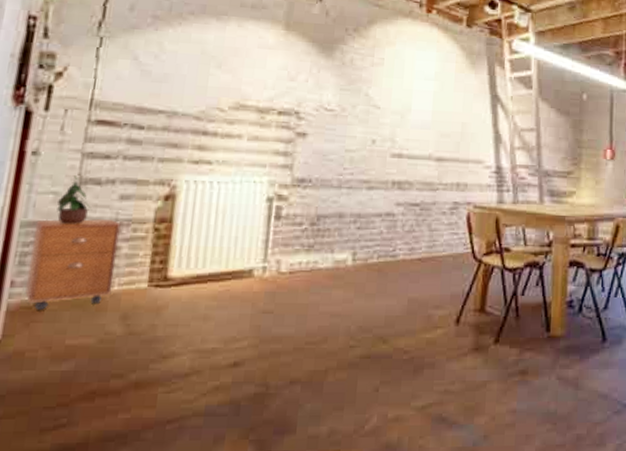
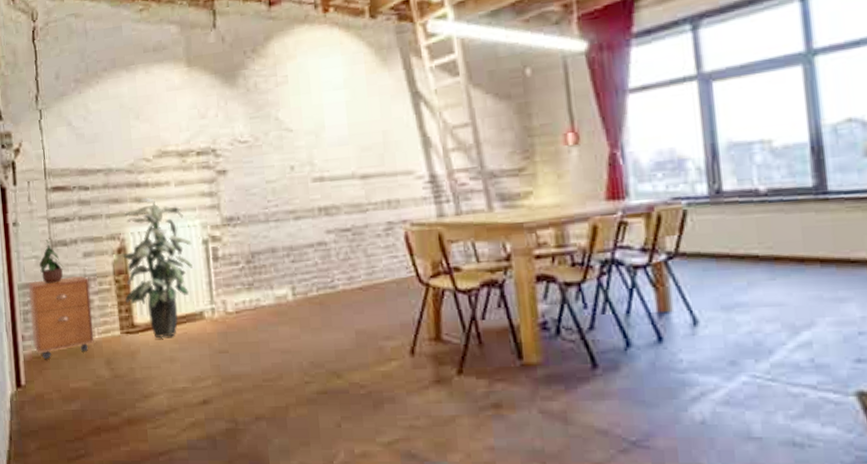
indoor plant: none [162,147,255,295] -> present [120,198,193,339]

